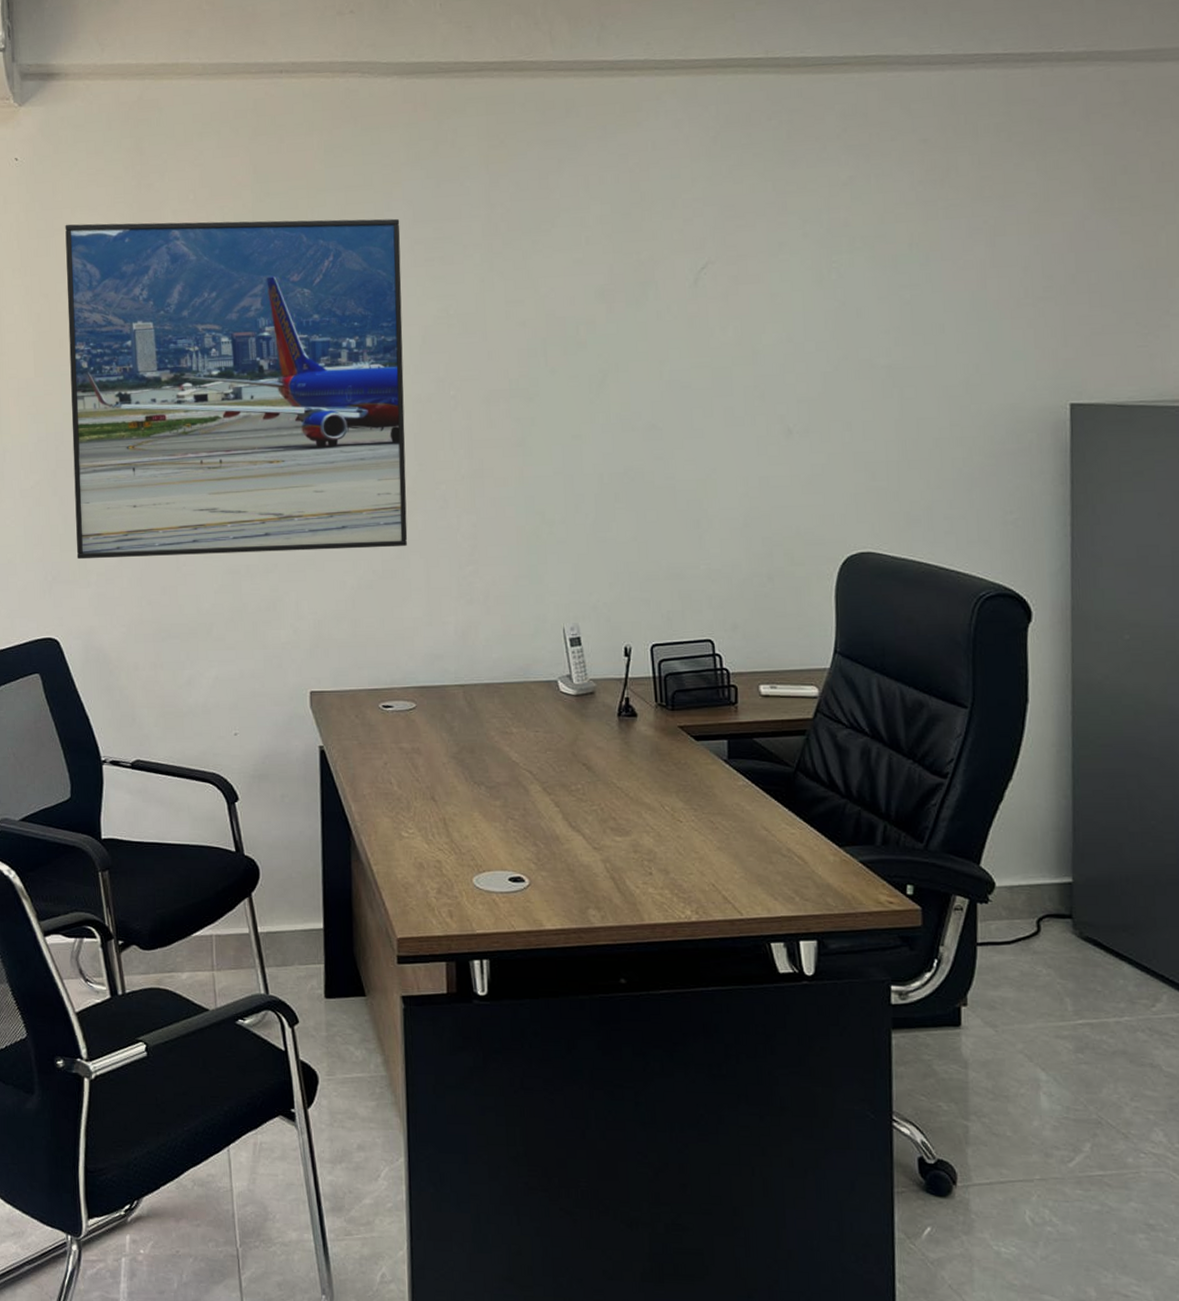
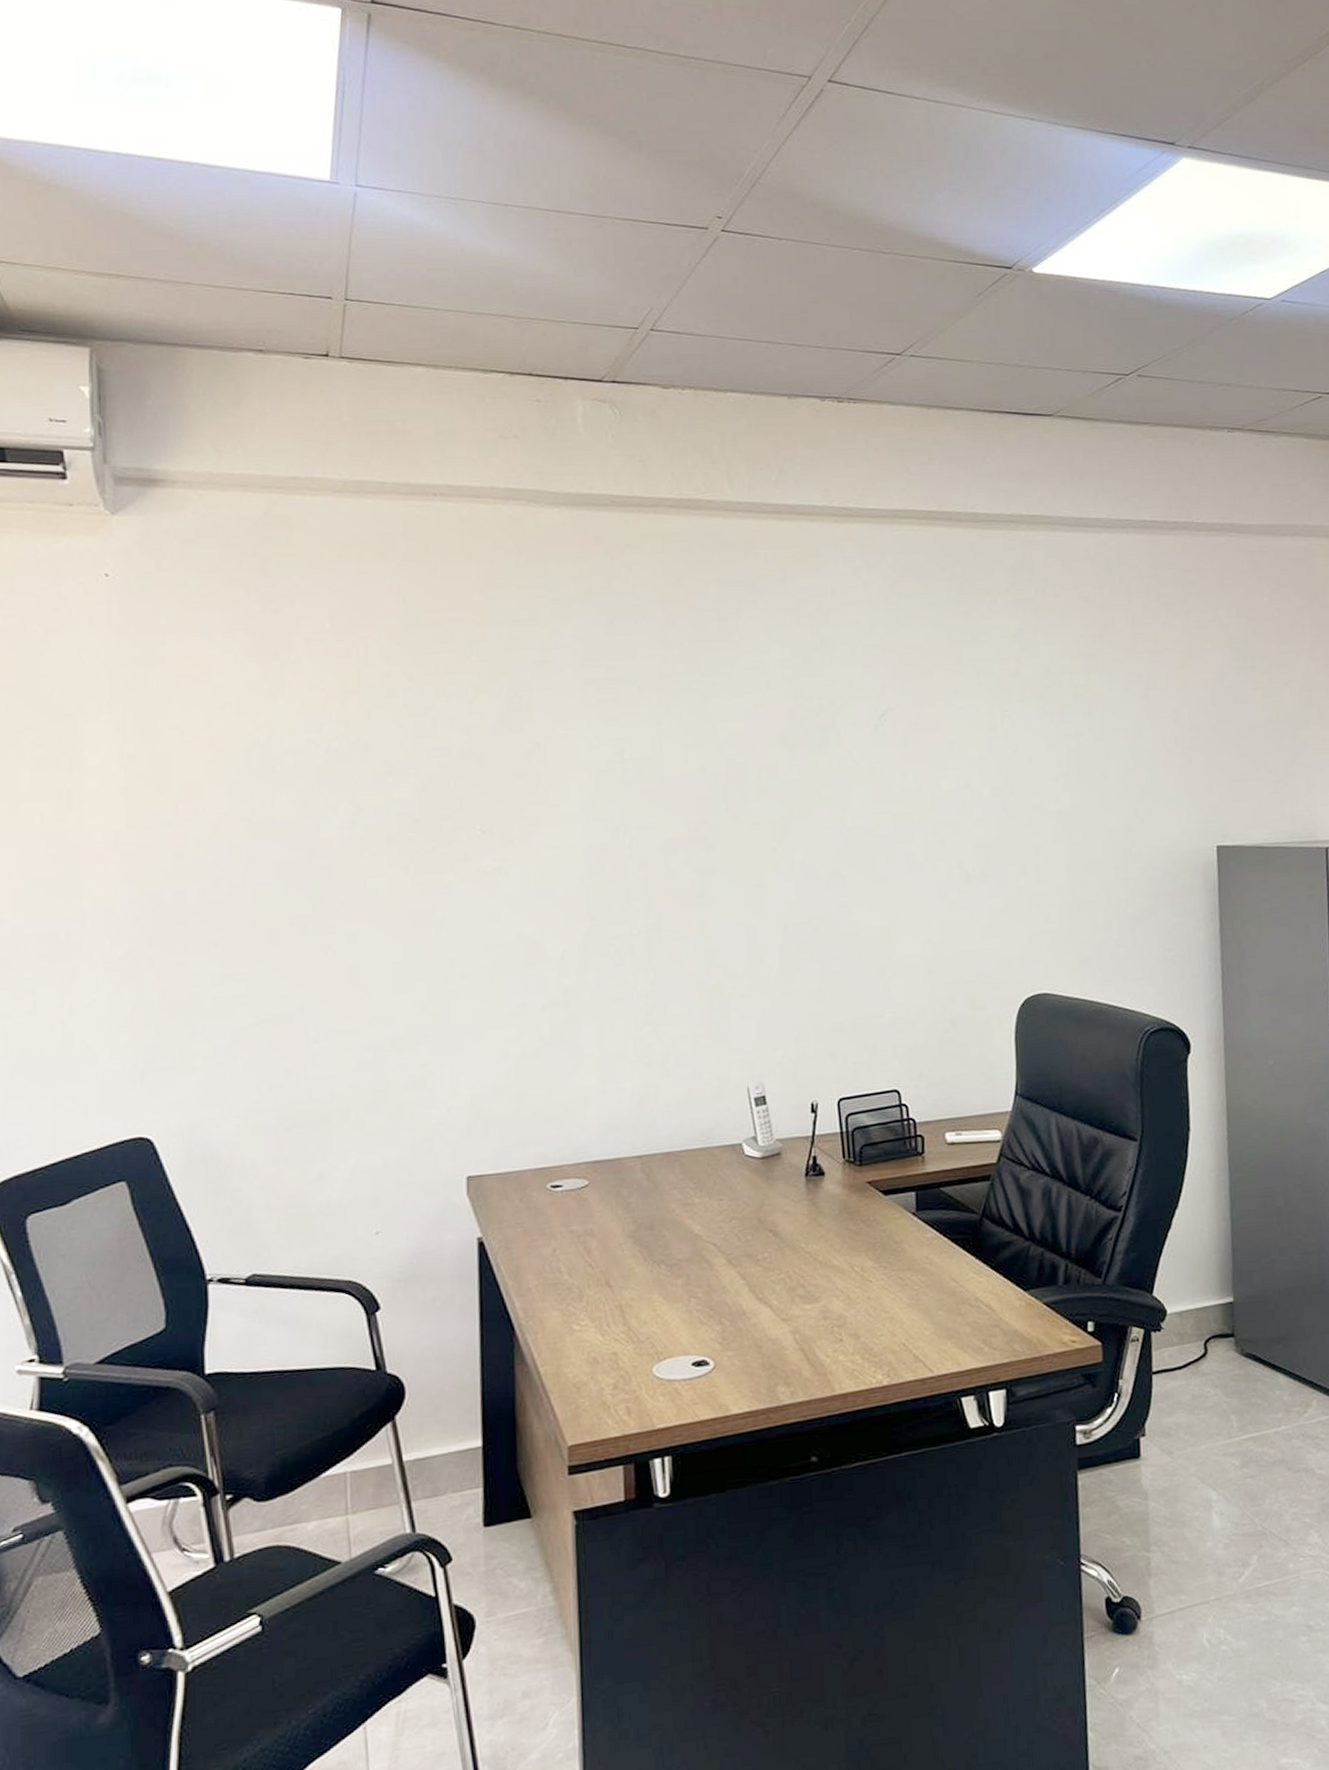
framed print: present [65,218,408,560] -> none [169,651,579,1042]

